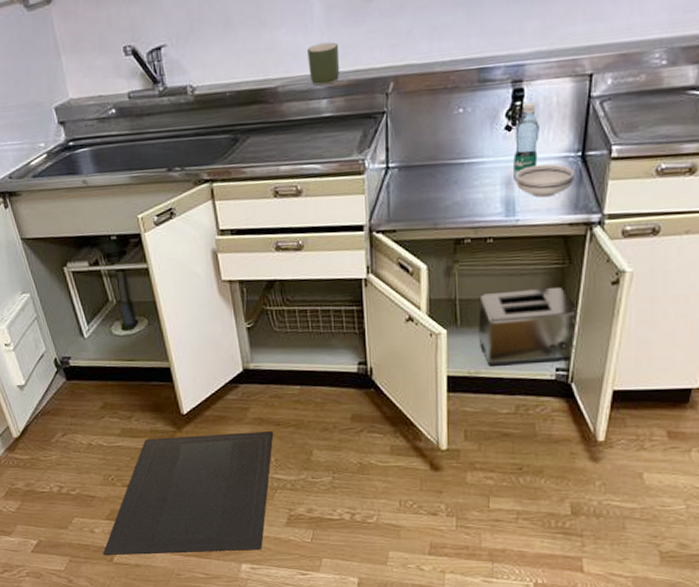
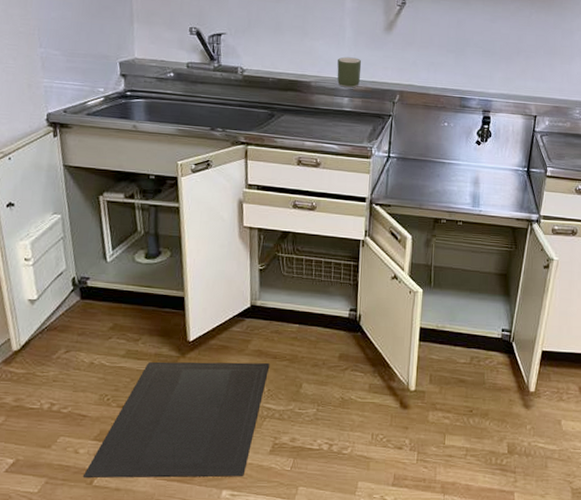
toaster: present [478,286,578,366] -> none [446,264,520,324]
bottle: present [512,102,539,181] -> none [479,127,500,182]
bowl: present [515,164,575,198] -> none [481,172,522,197]

